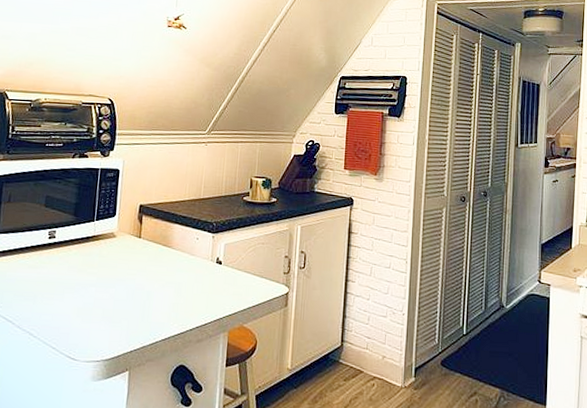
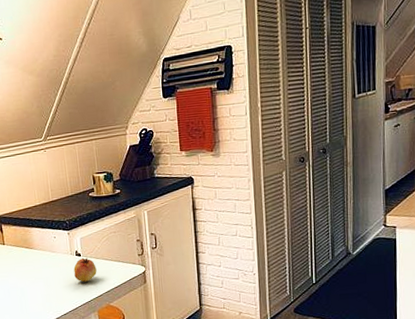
fruit: none [210,267,236,295] -> present [73,258,97,282]

